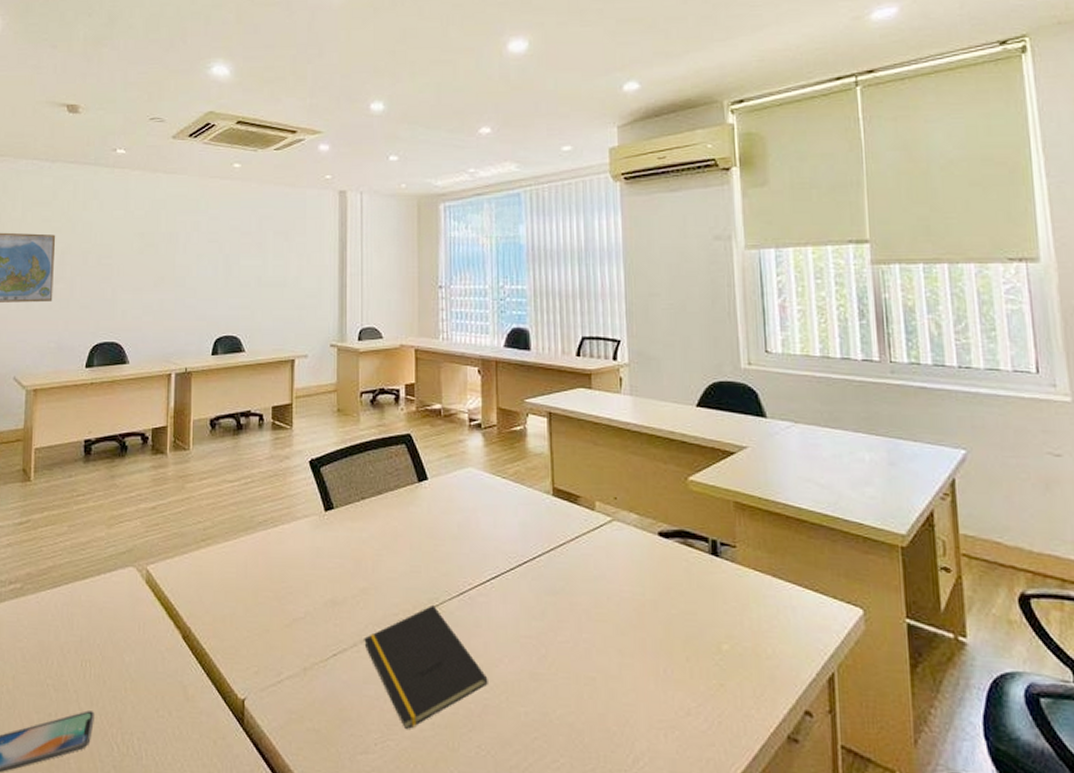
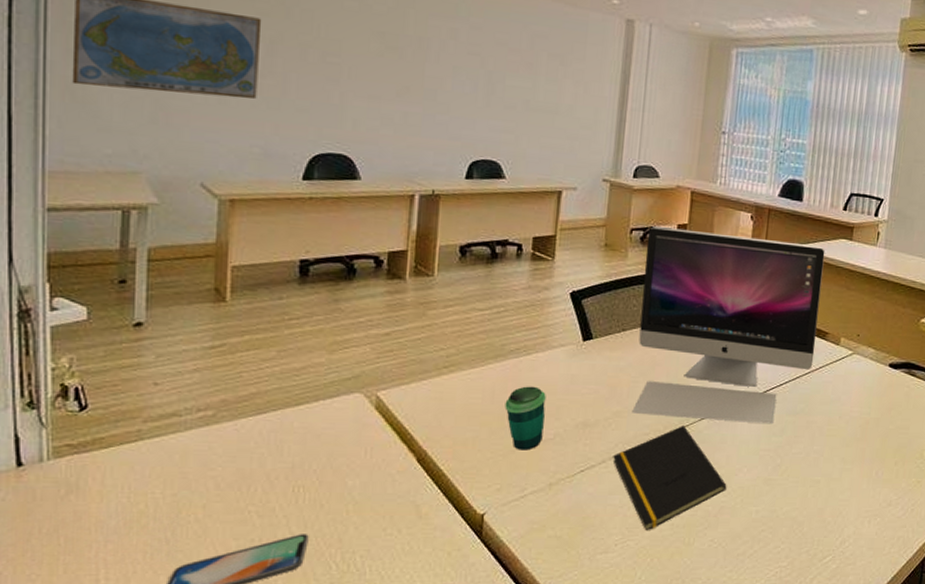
cup: none [257,560,294,630] -> present [505,386,546,450]
all-in-one computer: none [377,388,568,606] -> present [632,226,825,425]

